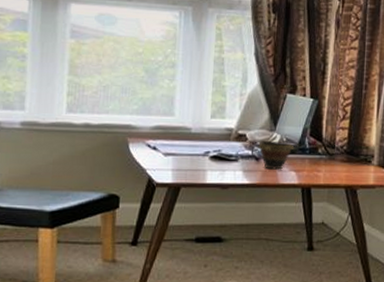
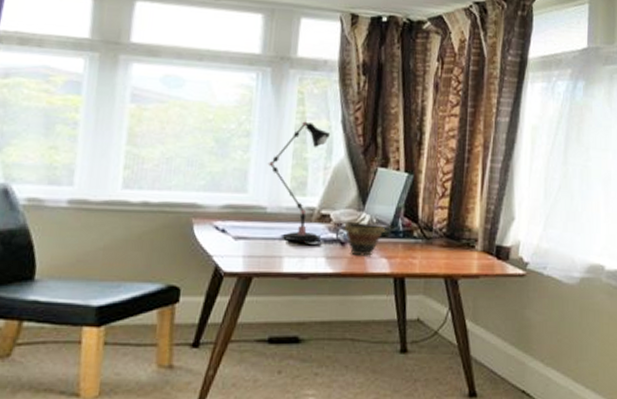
desk lamp: none [191,54,246,158] -> present [267,121,331,243]

